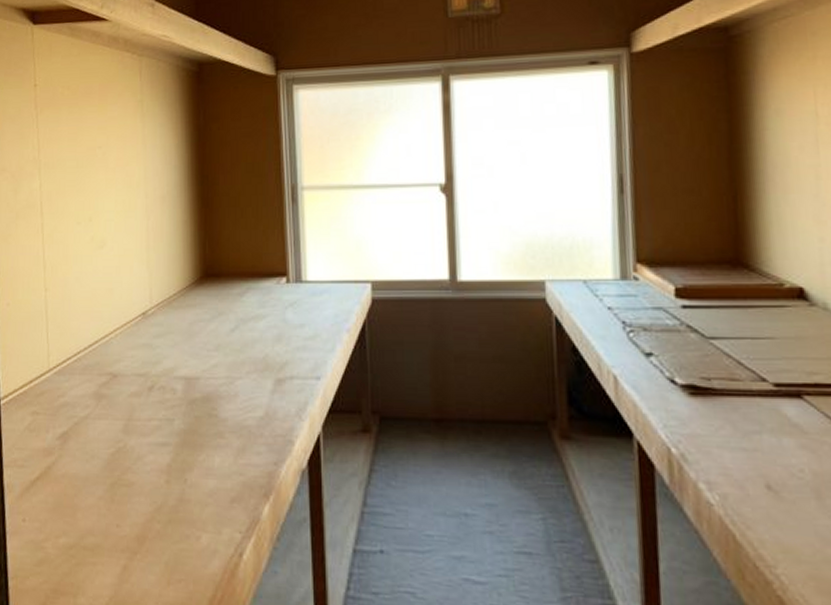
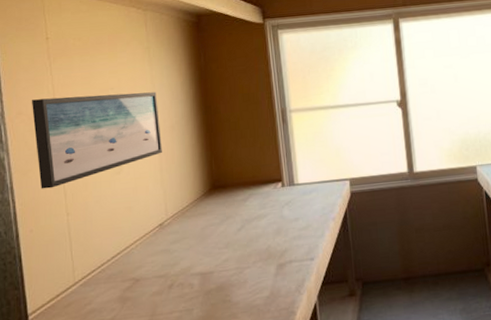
wall art: none [15,153,150,258] -> present [31,92,162,189]

